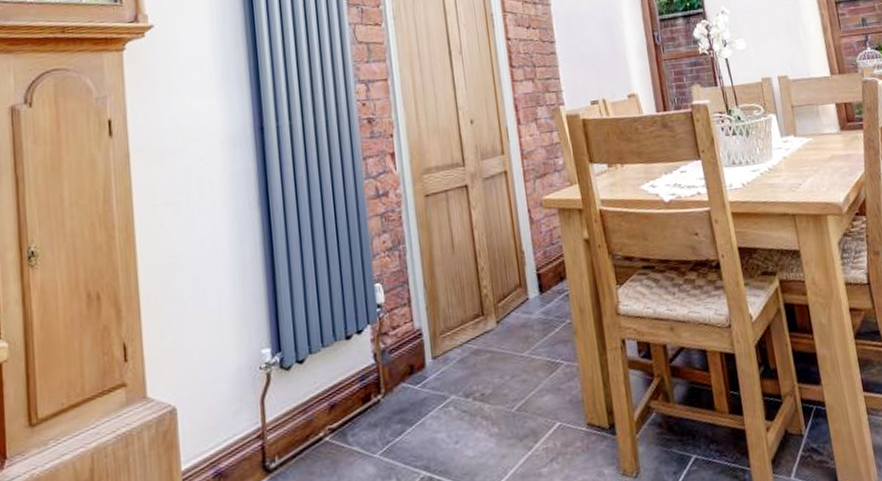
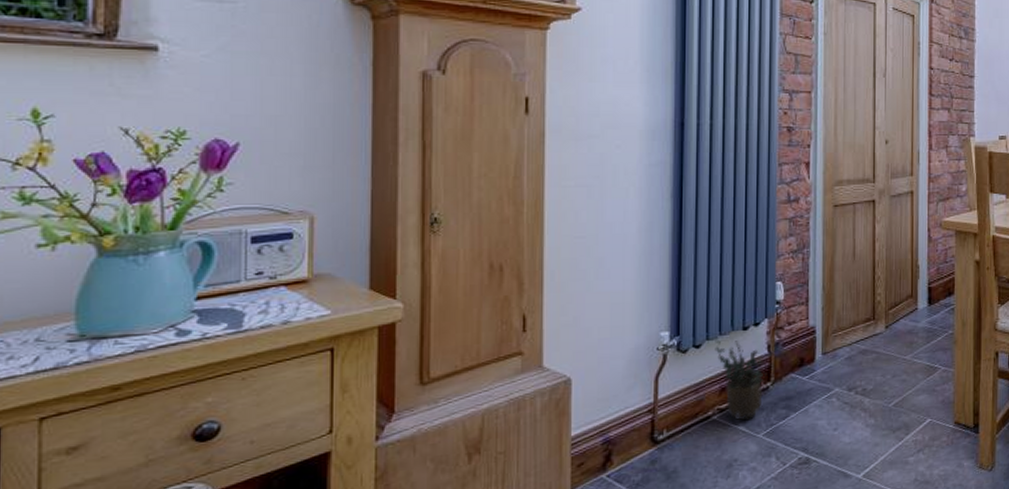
potted plant: none [318,352,379,440] -> present [715,339,772,420]

